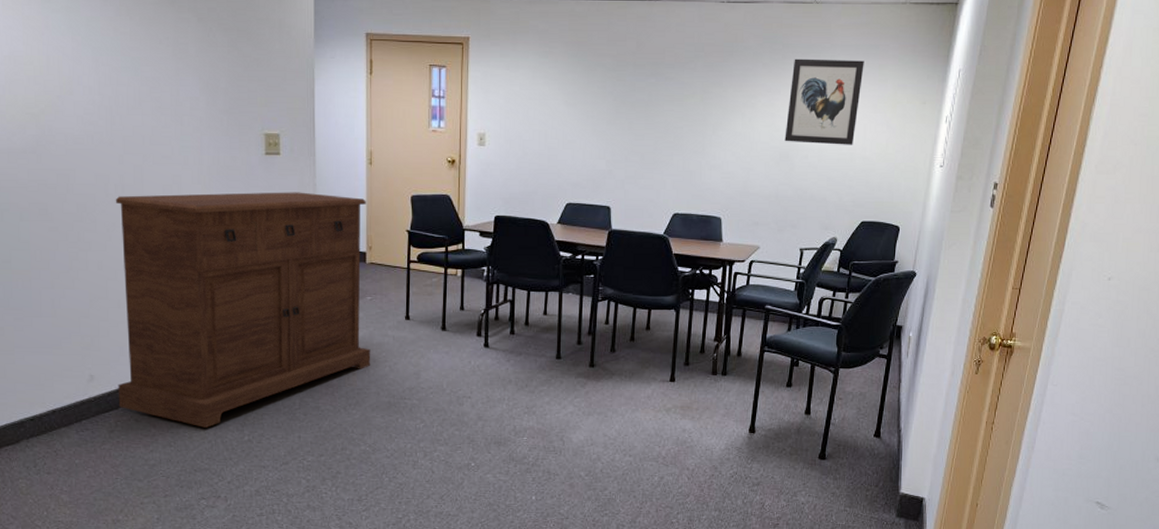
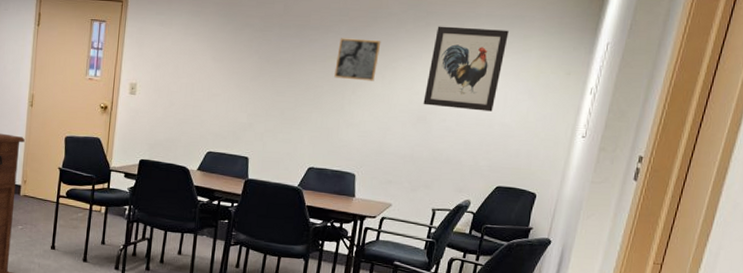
wall art: none [693,75,739,119] -> present [334,38,381,81]

